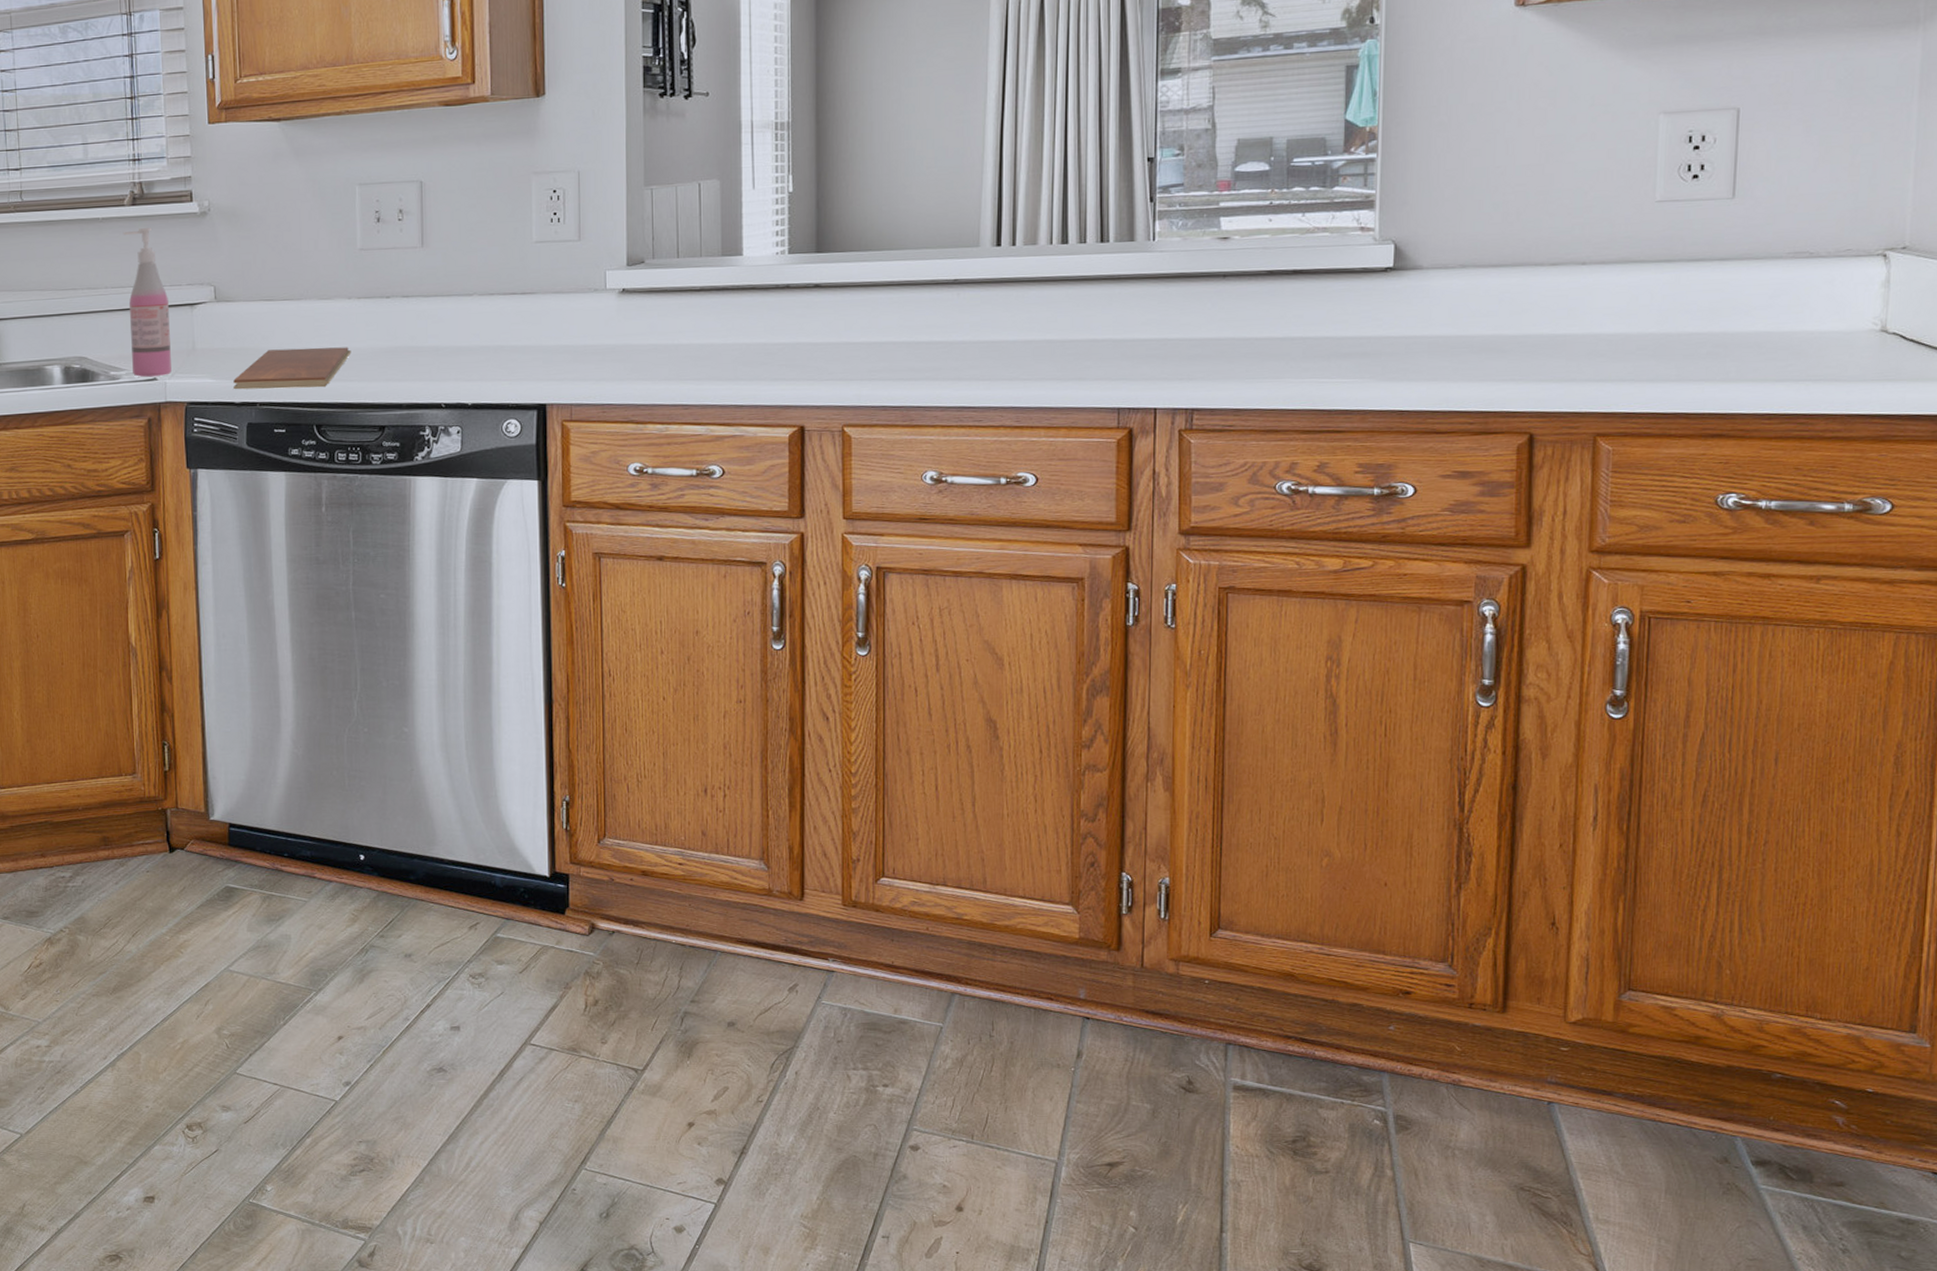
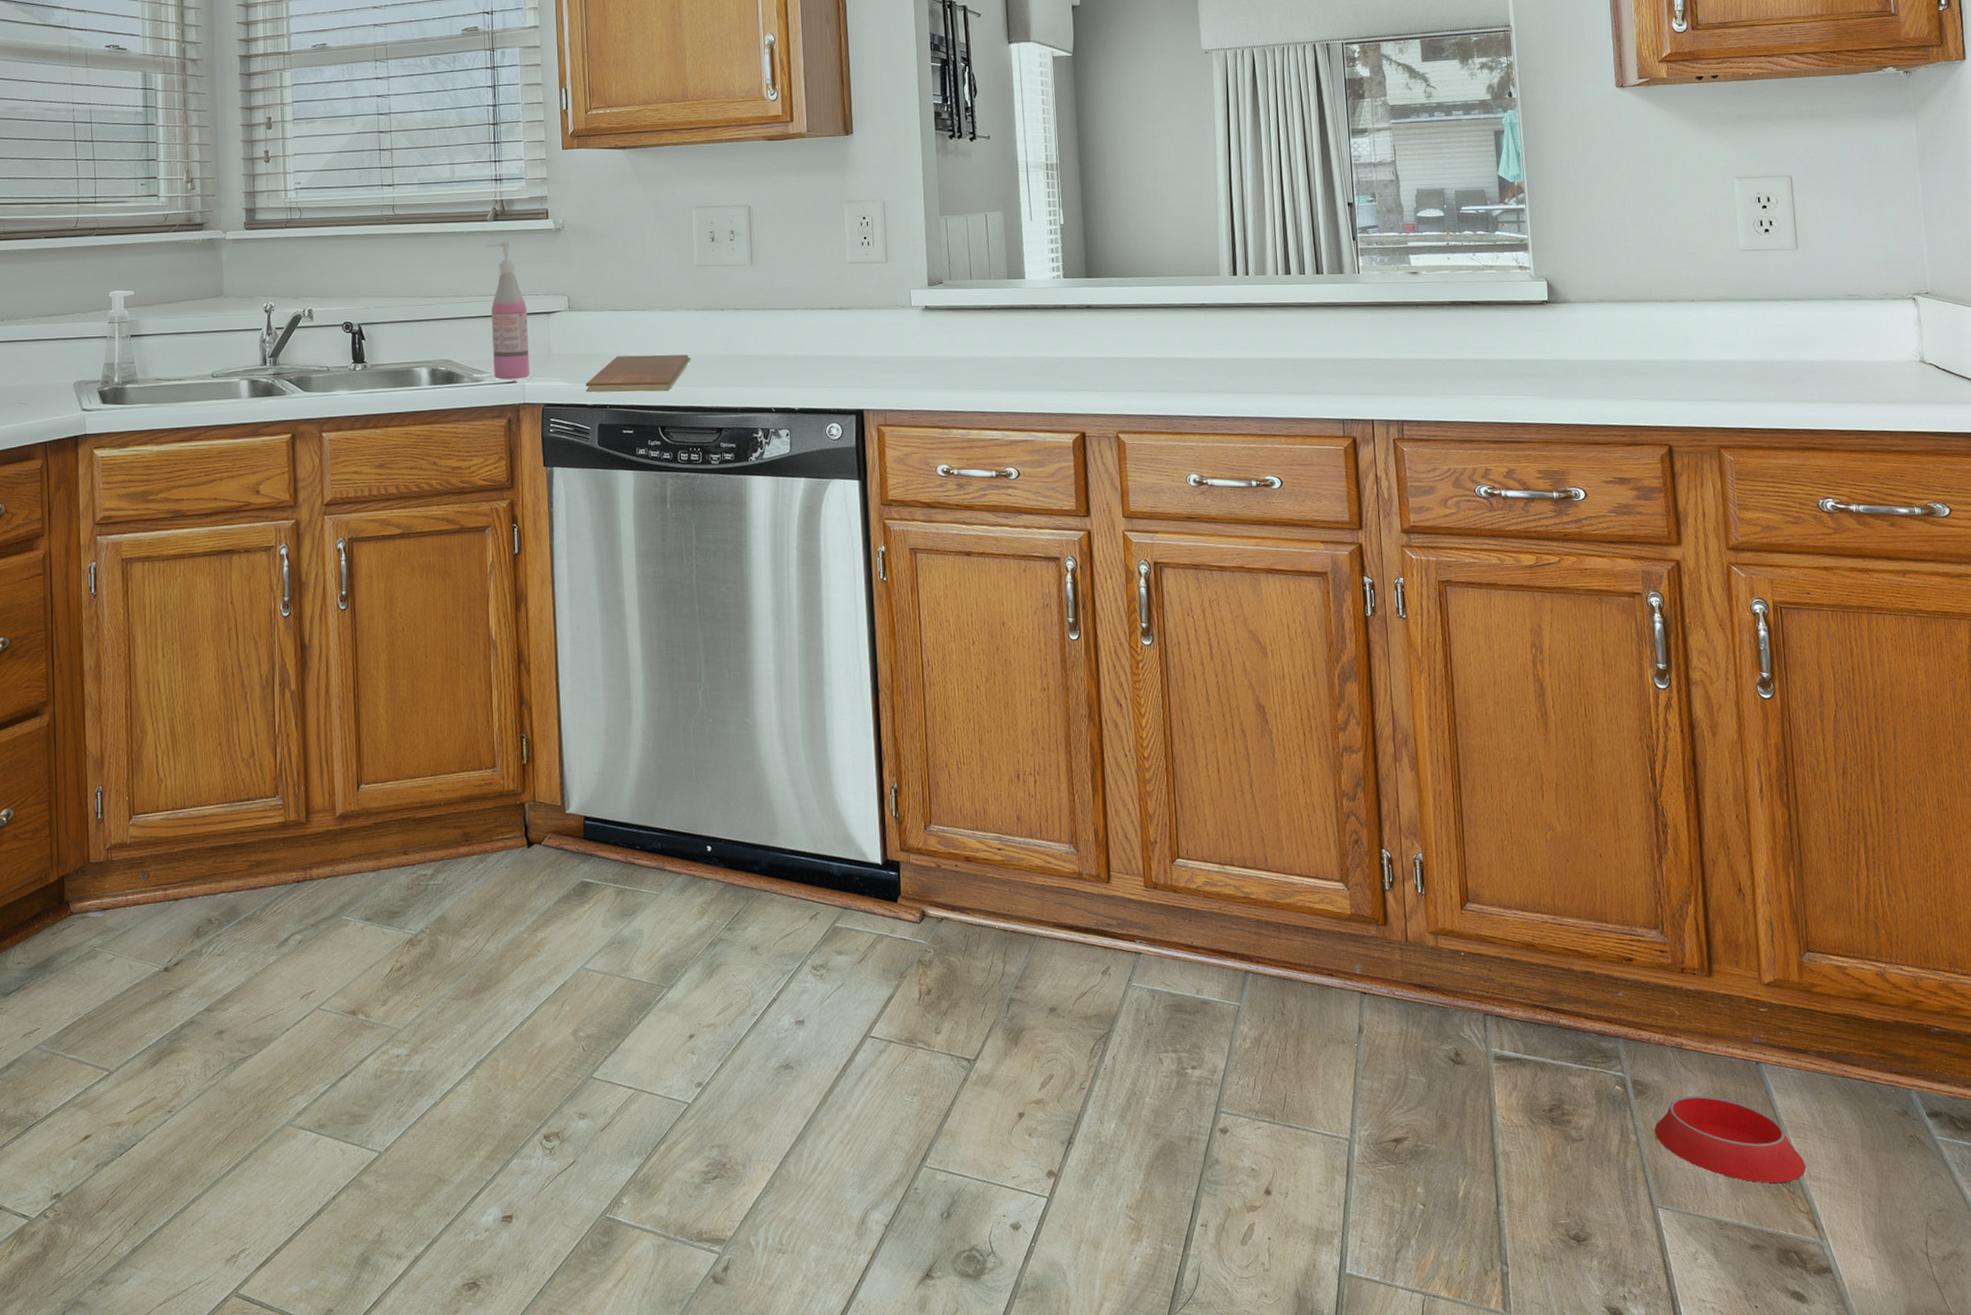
pet bowl: none [1415,1133,1594,1224] -> present [1654,1095,1806,1183]

